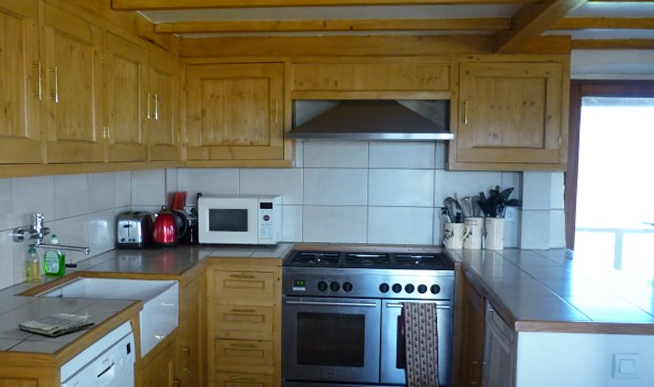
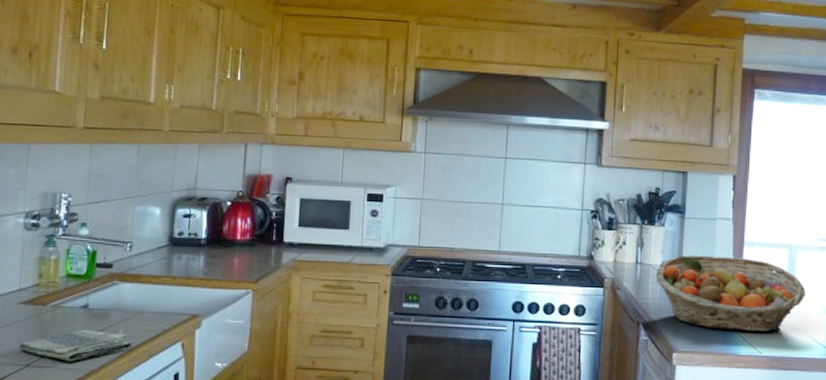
fruit basket: none [498,240,632,303] -> present [655,255,806,333]

